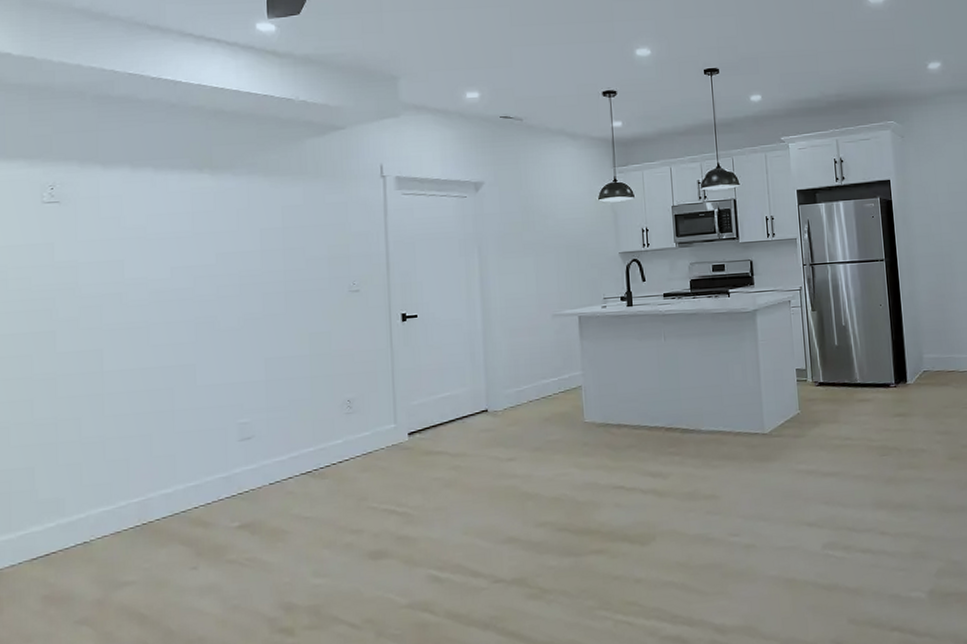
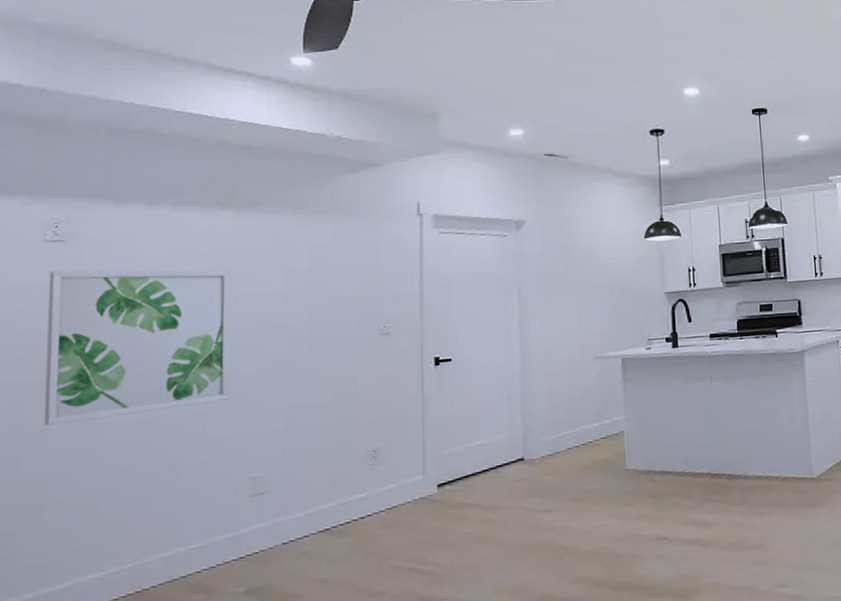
wall art: none [48,229,216,373] -> present [43,270,231,426]

